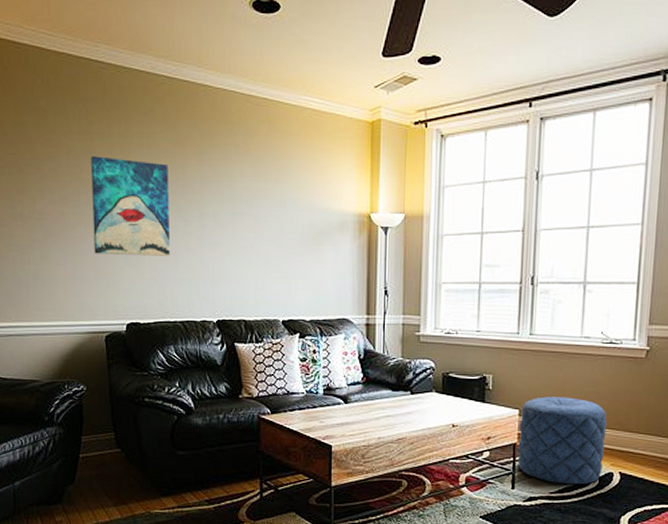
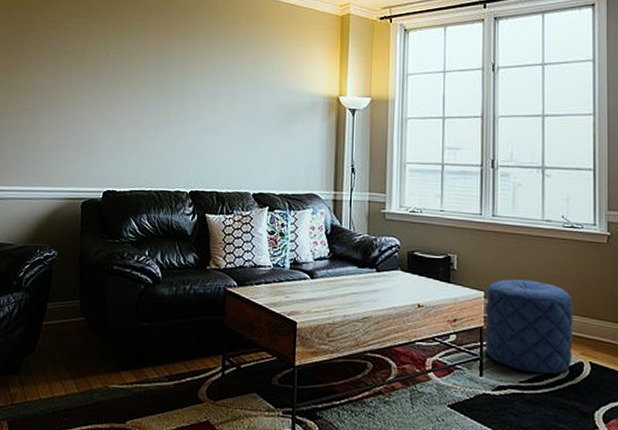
wall art: present [91,156,170,256] -> none [79,37,156,129]

